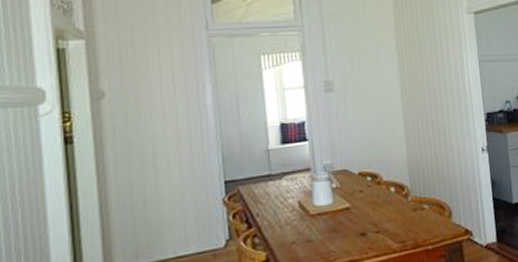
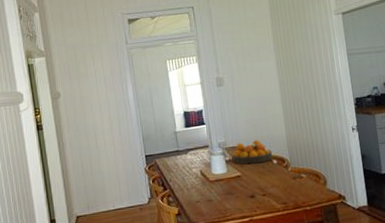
fruit bowl: none [341,161,390,193] -> present [232,140,272,165]

